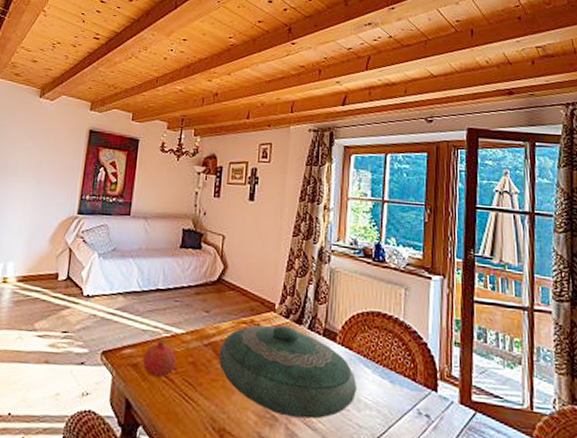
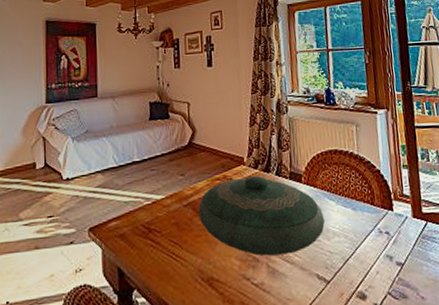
fruit: present [142,340,176,378] -> none [128,208,160,243]

